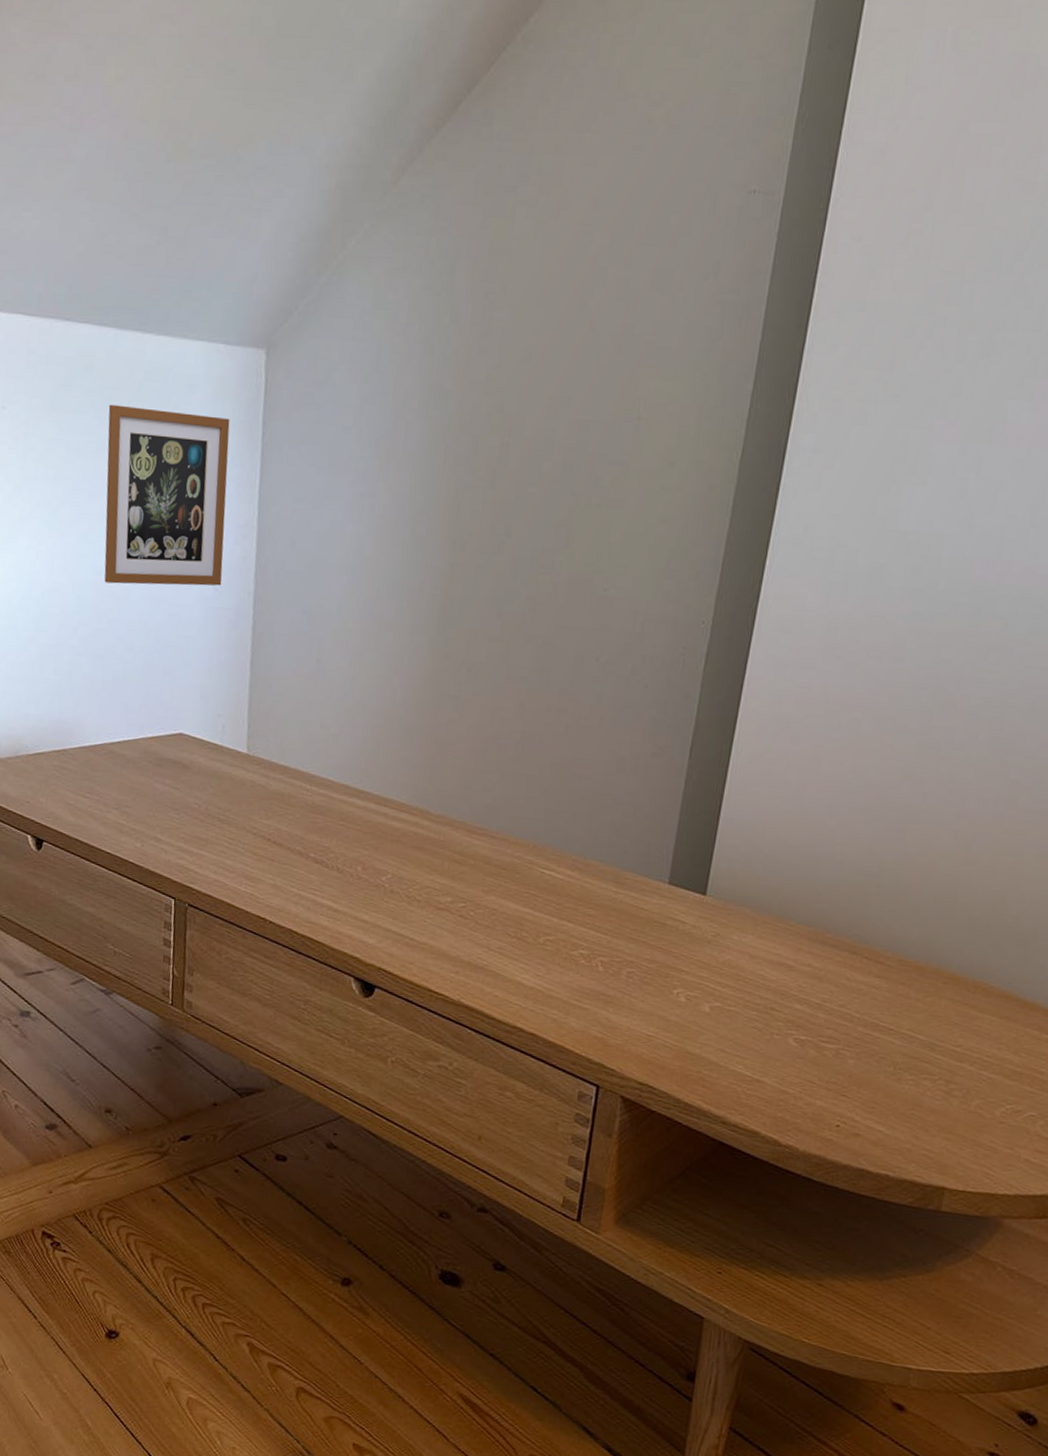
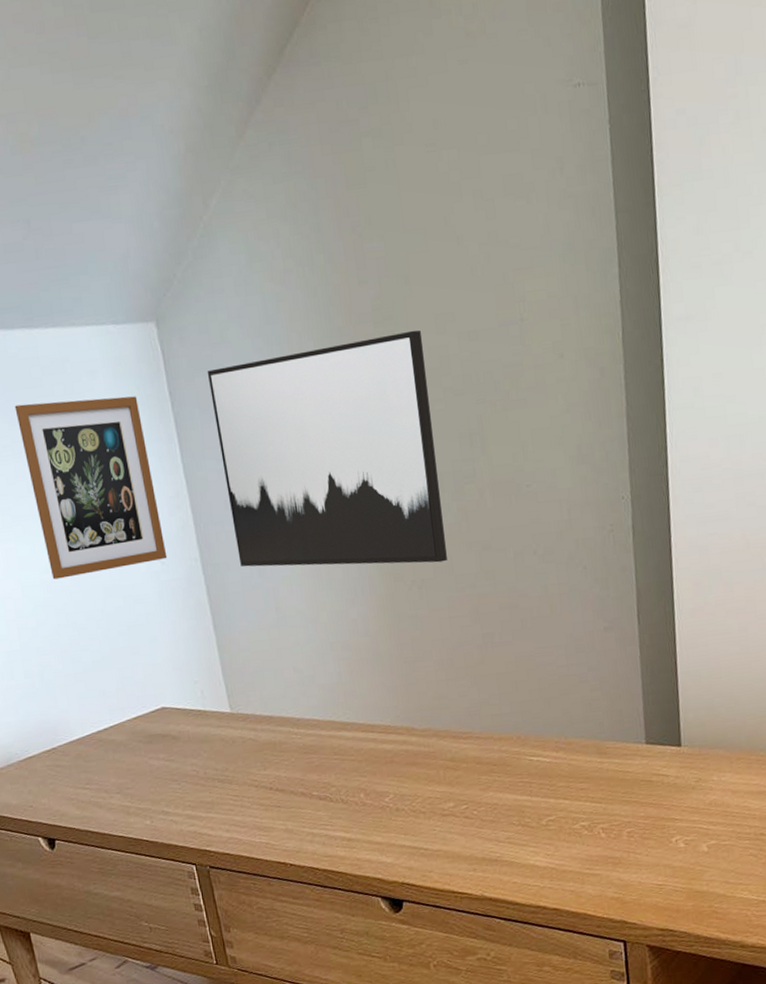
wall art: none [292,407,531,649] -> present [207,330,447,567]

